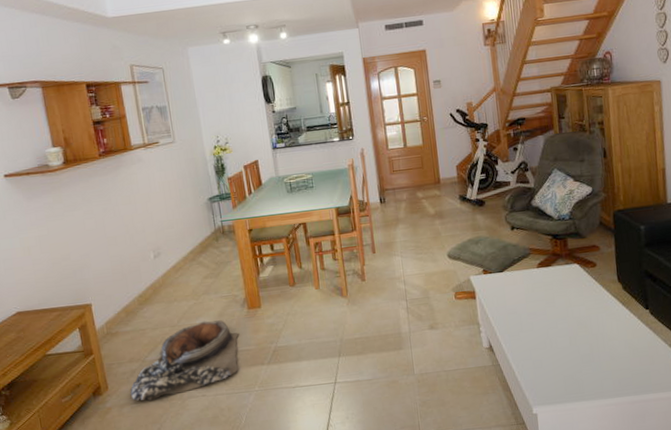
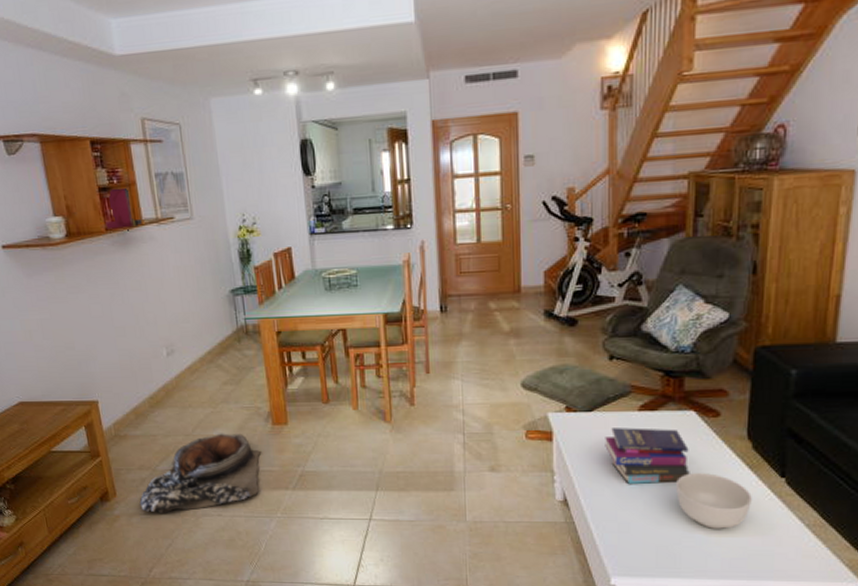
books: none [99,120,131,155] -> present [106,187,142,229]
books: none [515,280,581,328] -> present [605,428,690,485]
bowl: none [572,312,628,357] -> present [676,473,752,529]

